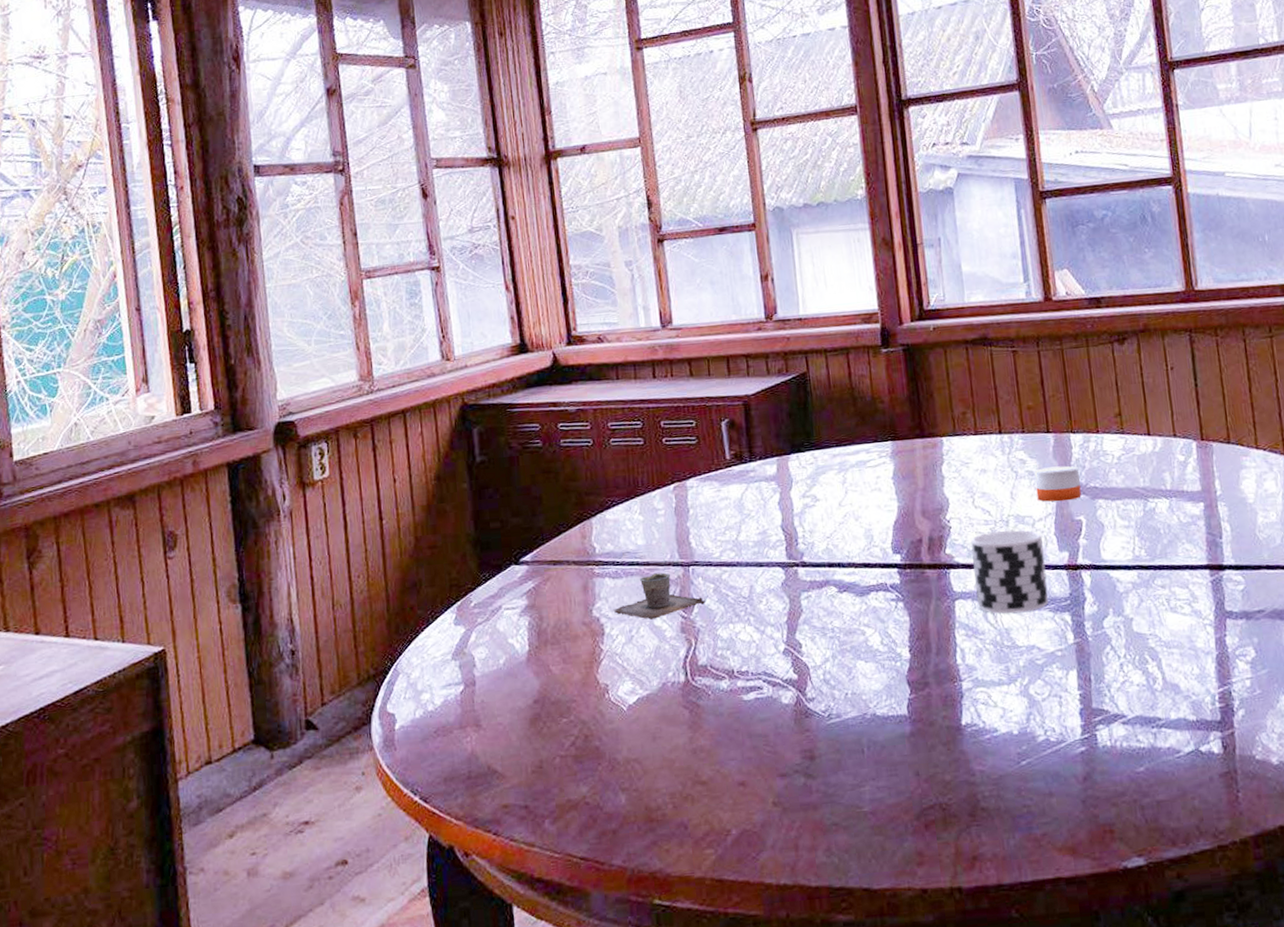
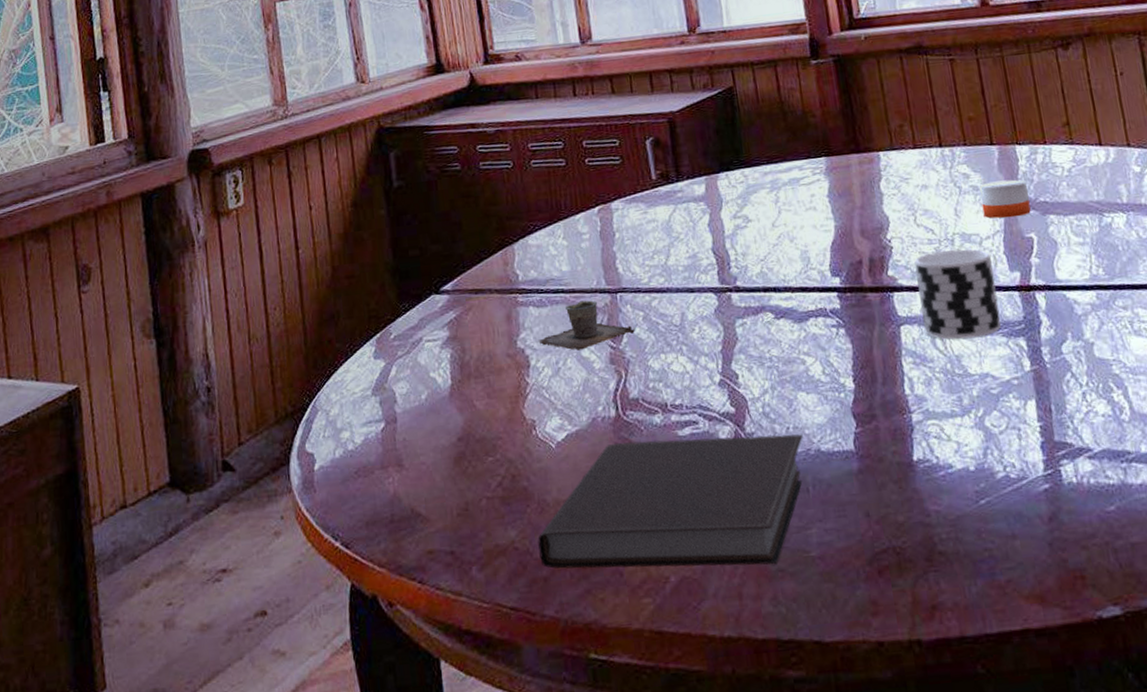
notebook: none [608,699,860,822] -> present [538,434,803,569]

